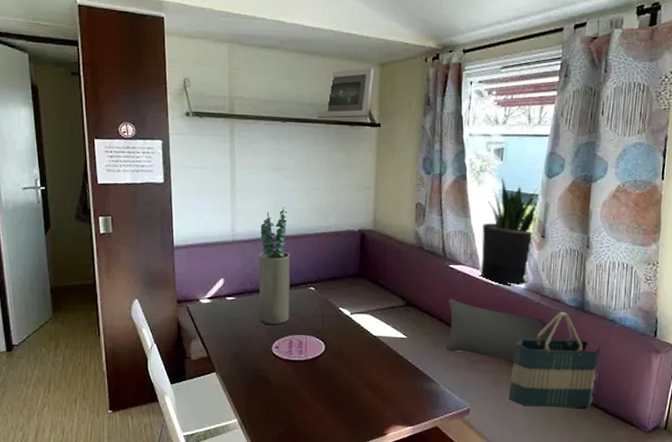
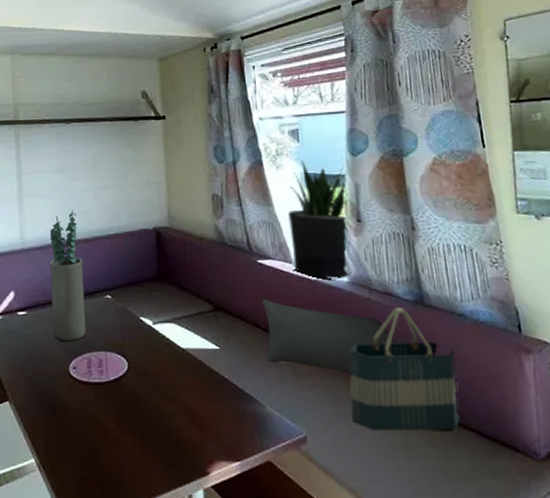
picture frame: present [317,67,374,119] -> none [100,63,154,117]

